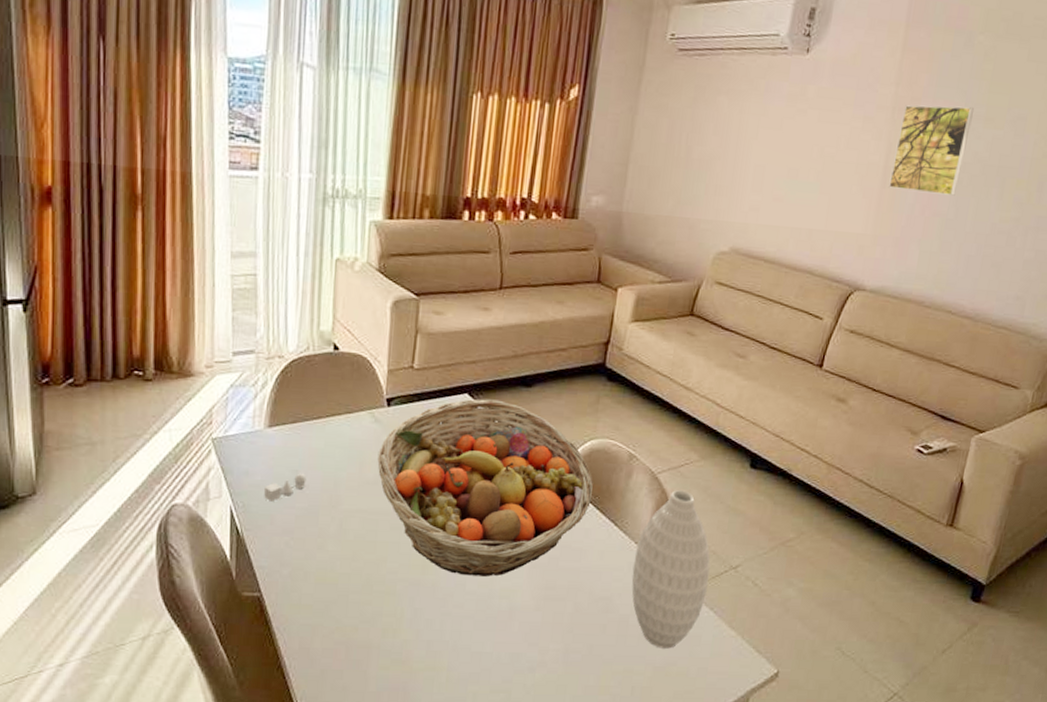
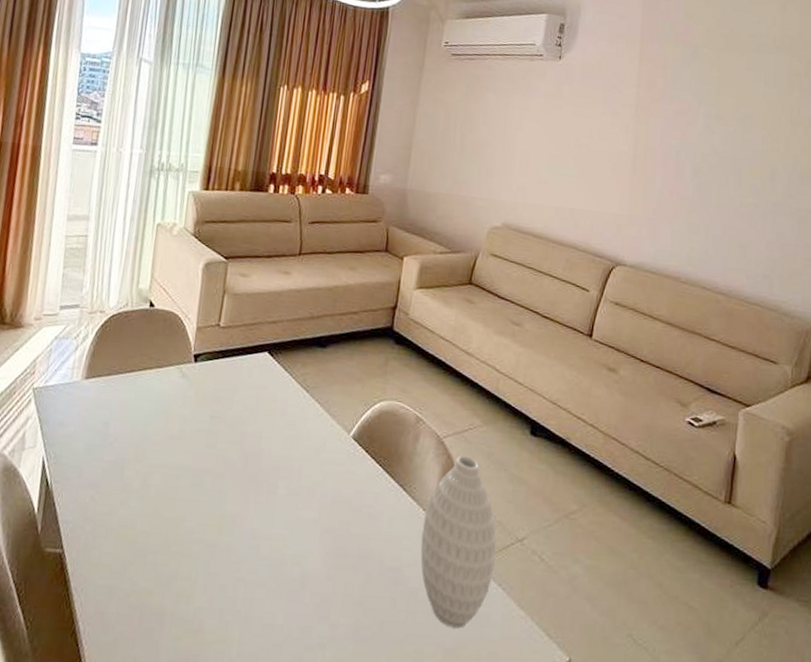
salt and pepper shaker set: present [264,473,307,501] -> none [75,425,116,453]
fruit basket: present [377,399,594,576] -> none [182,358,383,540]
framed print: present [888,105,974,196] -> none [638,104,706,182]

